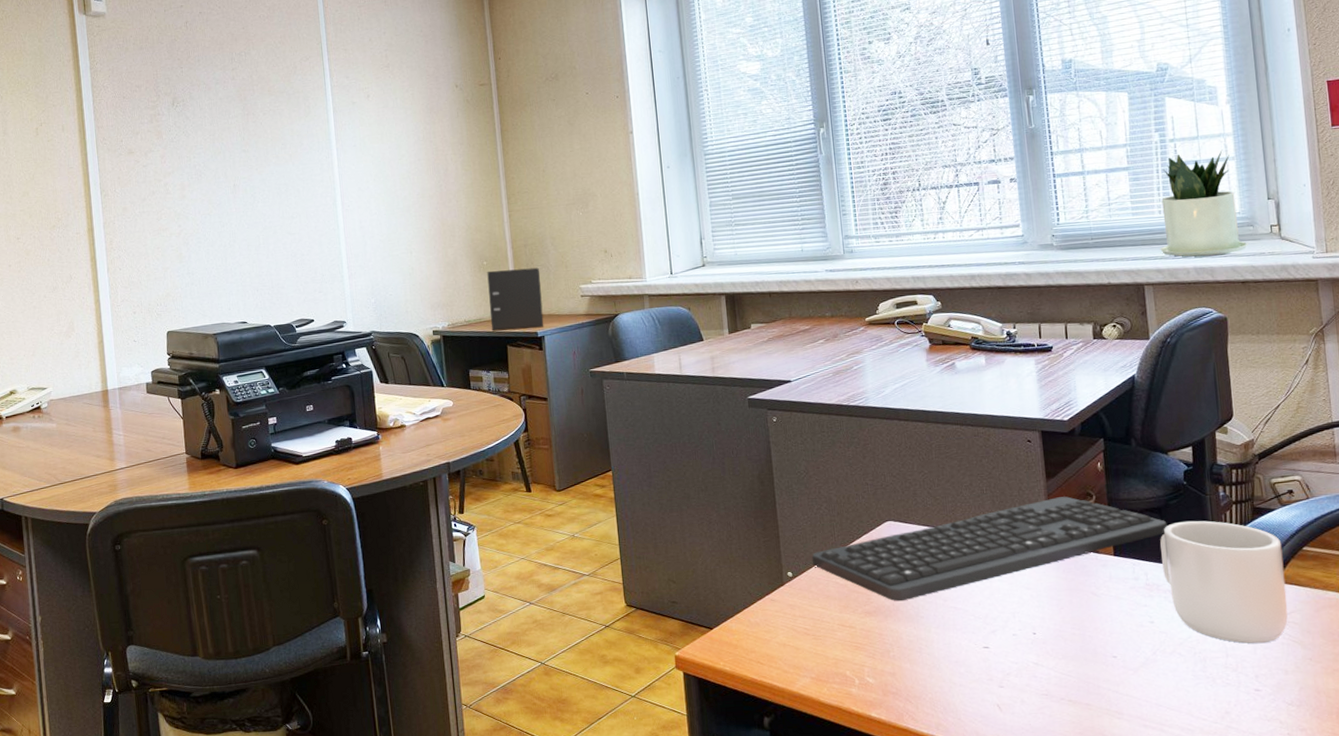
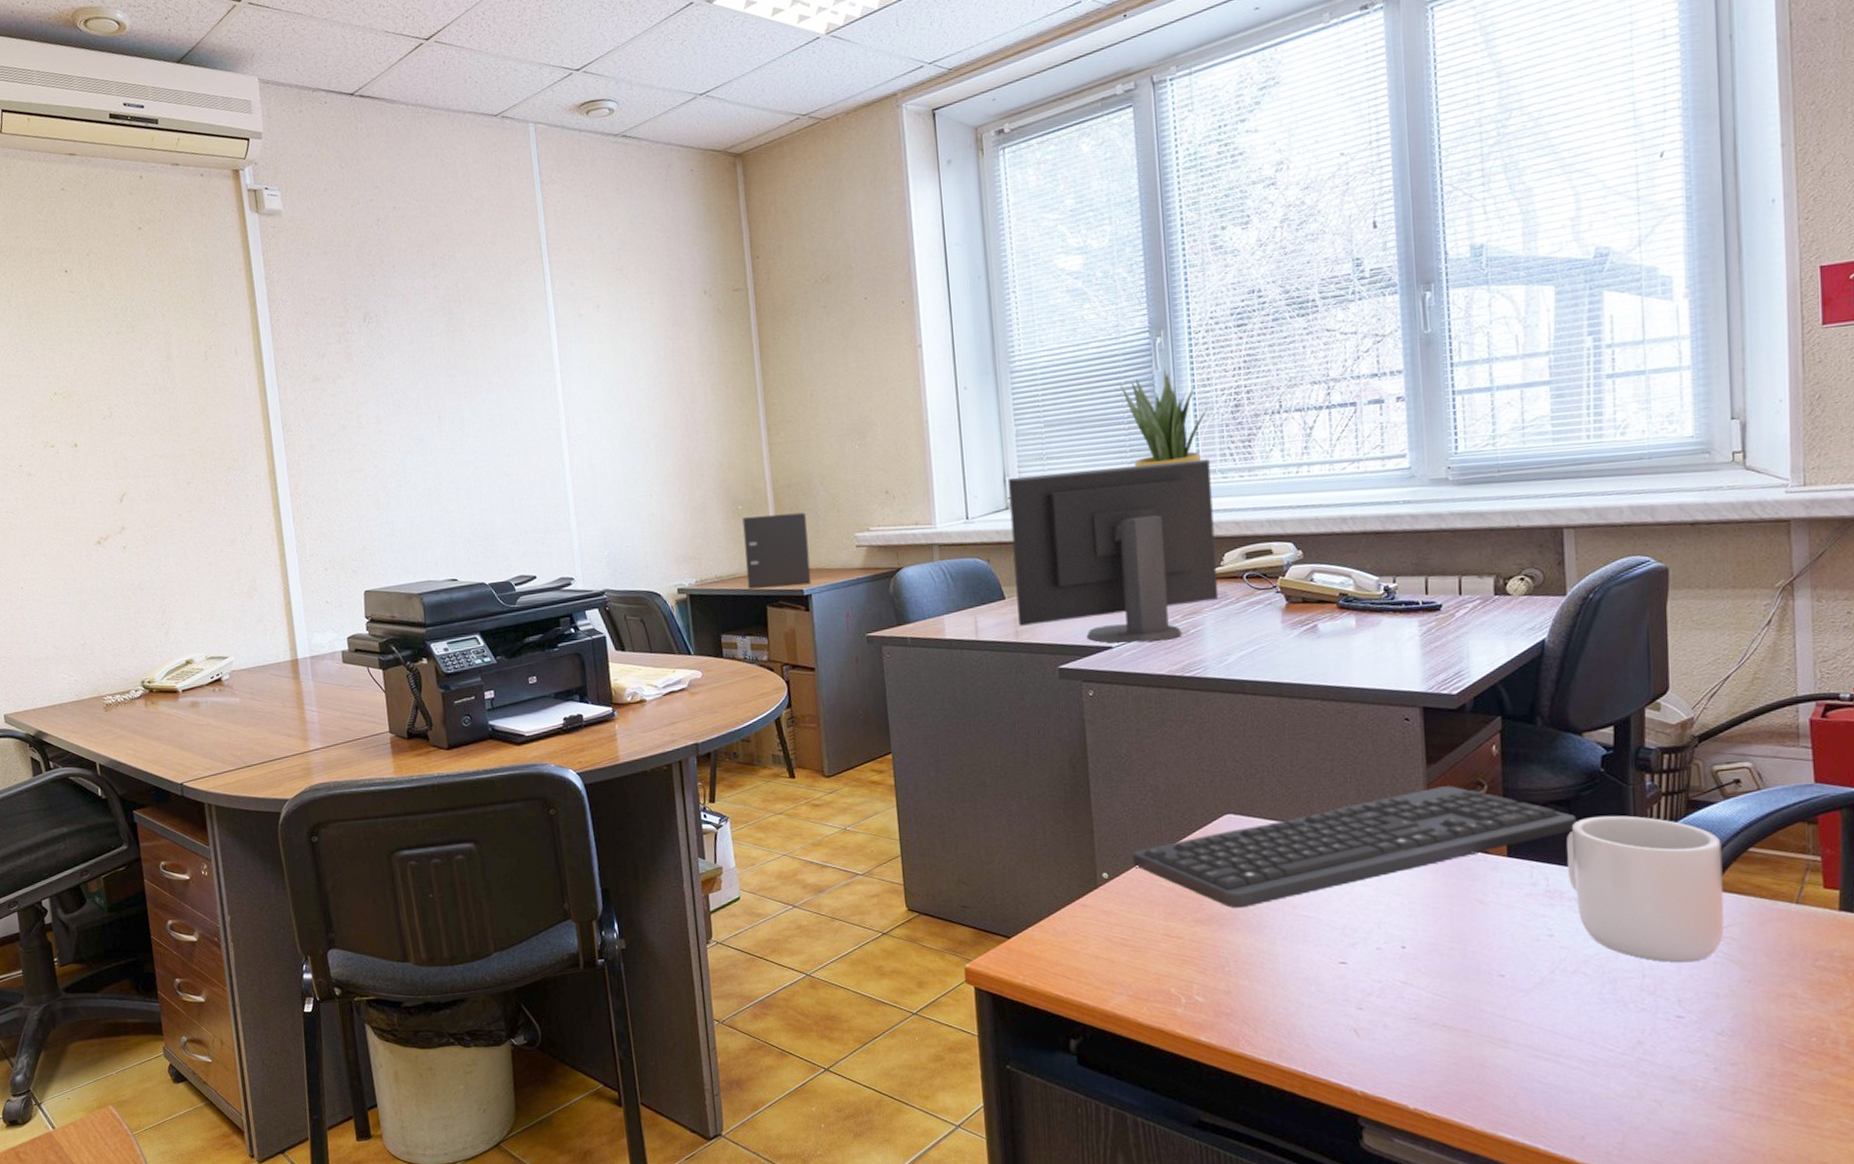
computer monitor: none [703,227,876,378] -> present [1007,459,1219,643]
planter: none [792,154,864,233] -> present [1120,369,1210,468]
planter: present [1159,149,1248,257] -> none [1585,356,1702,493]

